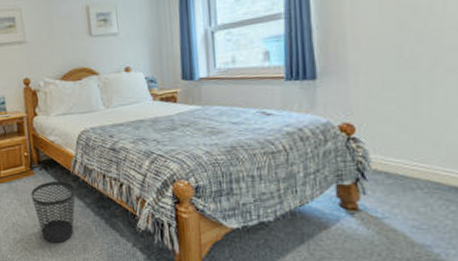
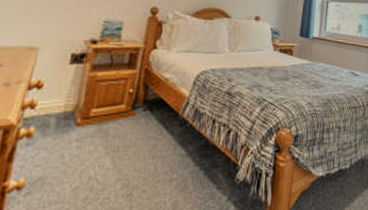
wastebasket: present [30,181,76,242] -> none [123,125,180,201]

